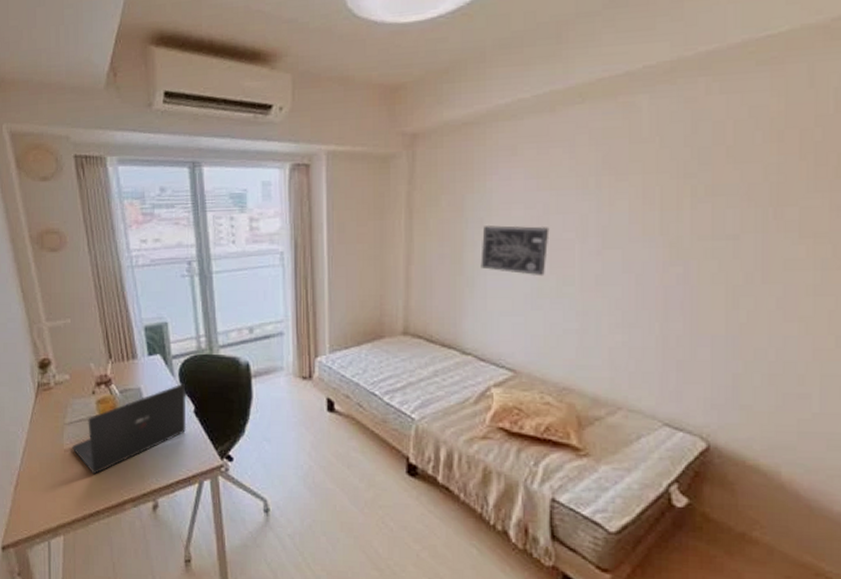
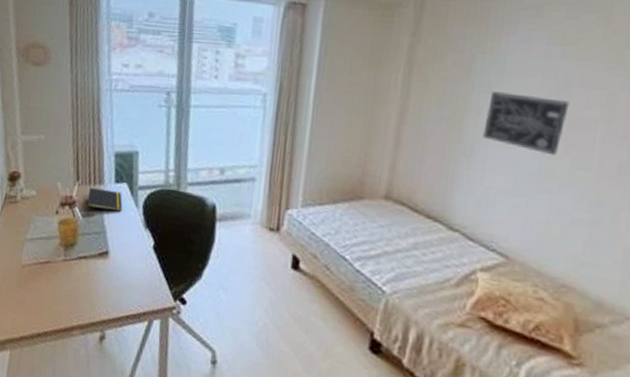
laptop: present [72,383,187,474] -> none [29,216,149,295]
notepad: none [123,363,159,388] -> present [87,188,123,213]

